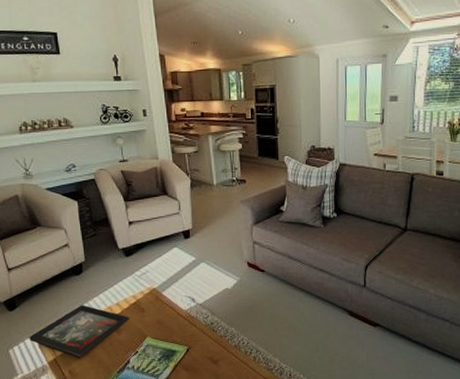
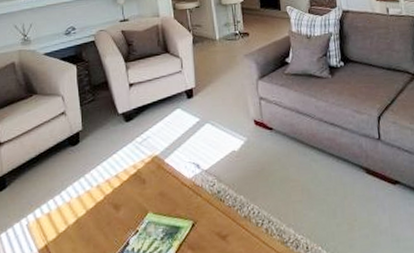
decorative tray: present [29,305,130,358] -> none [18,179,129,243]

